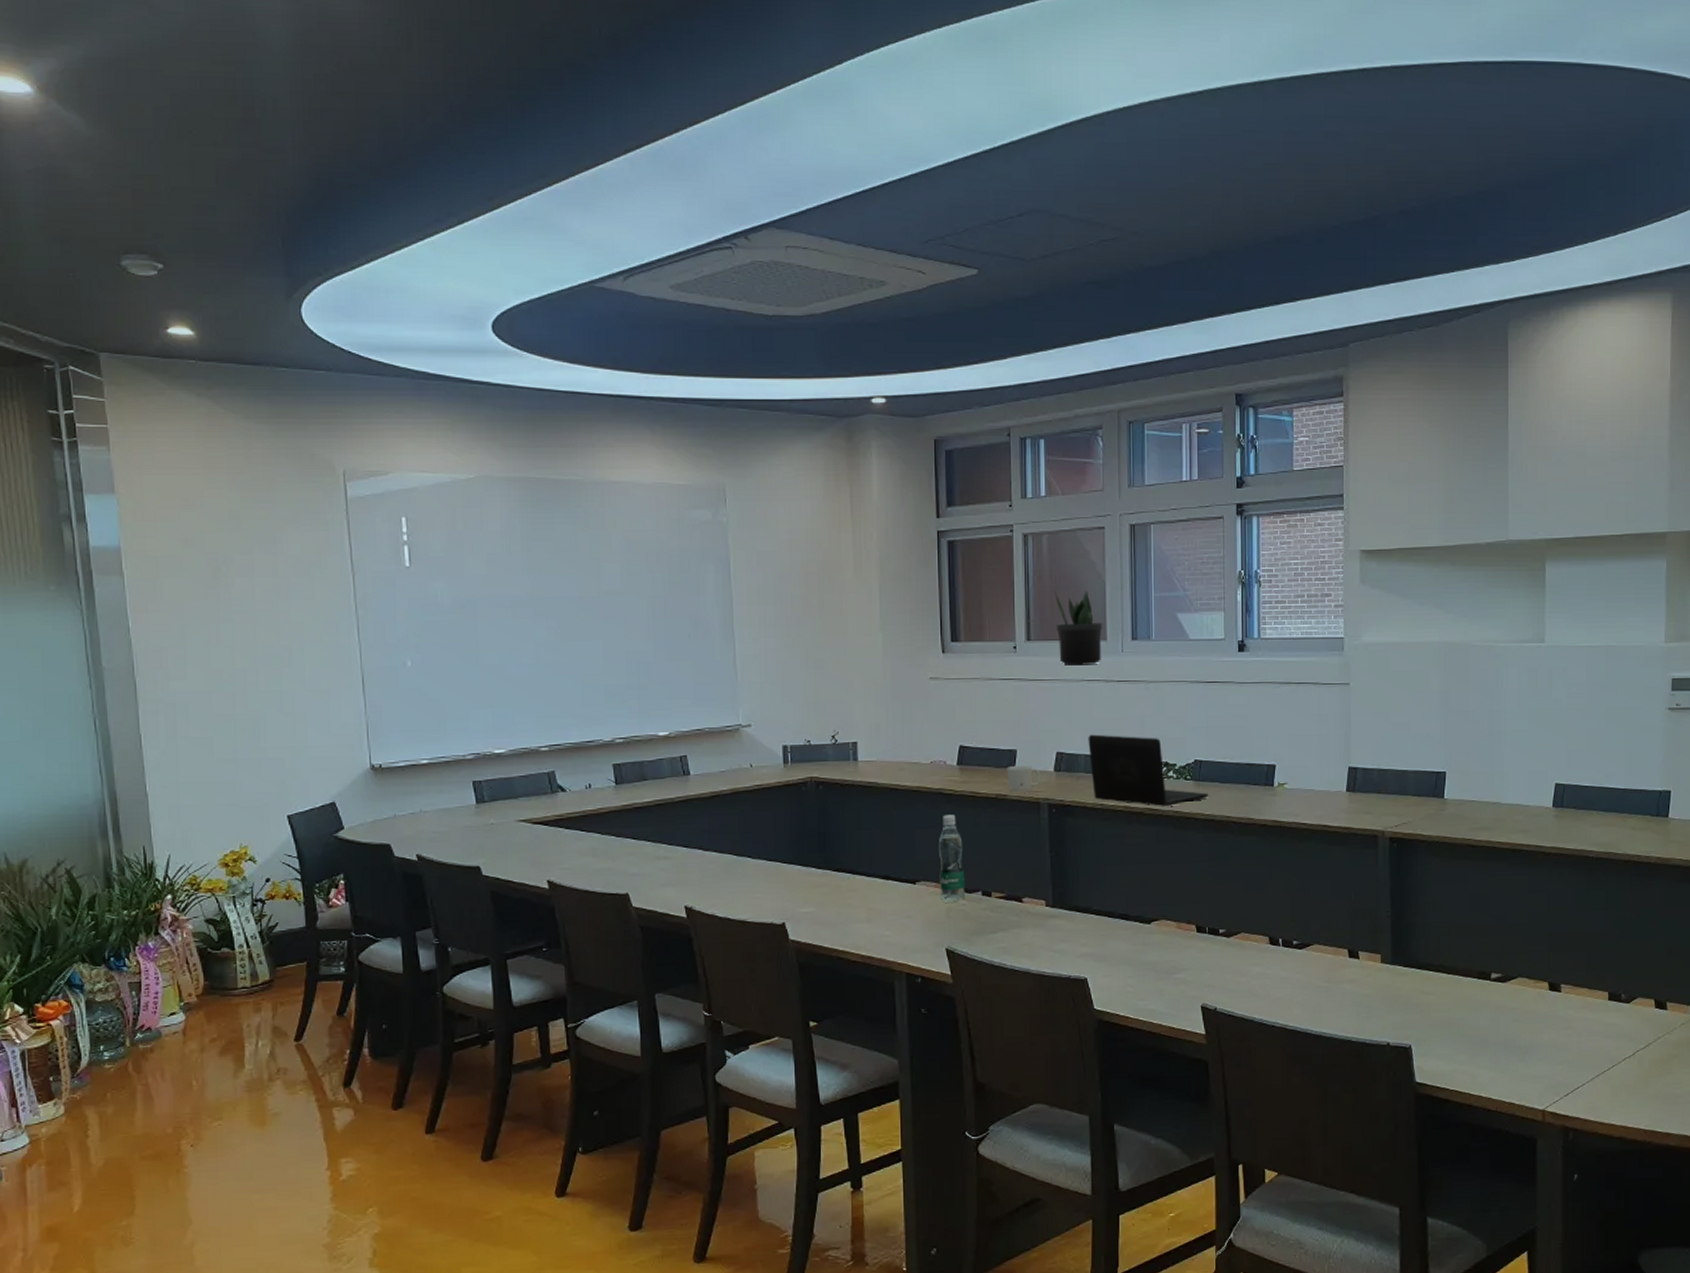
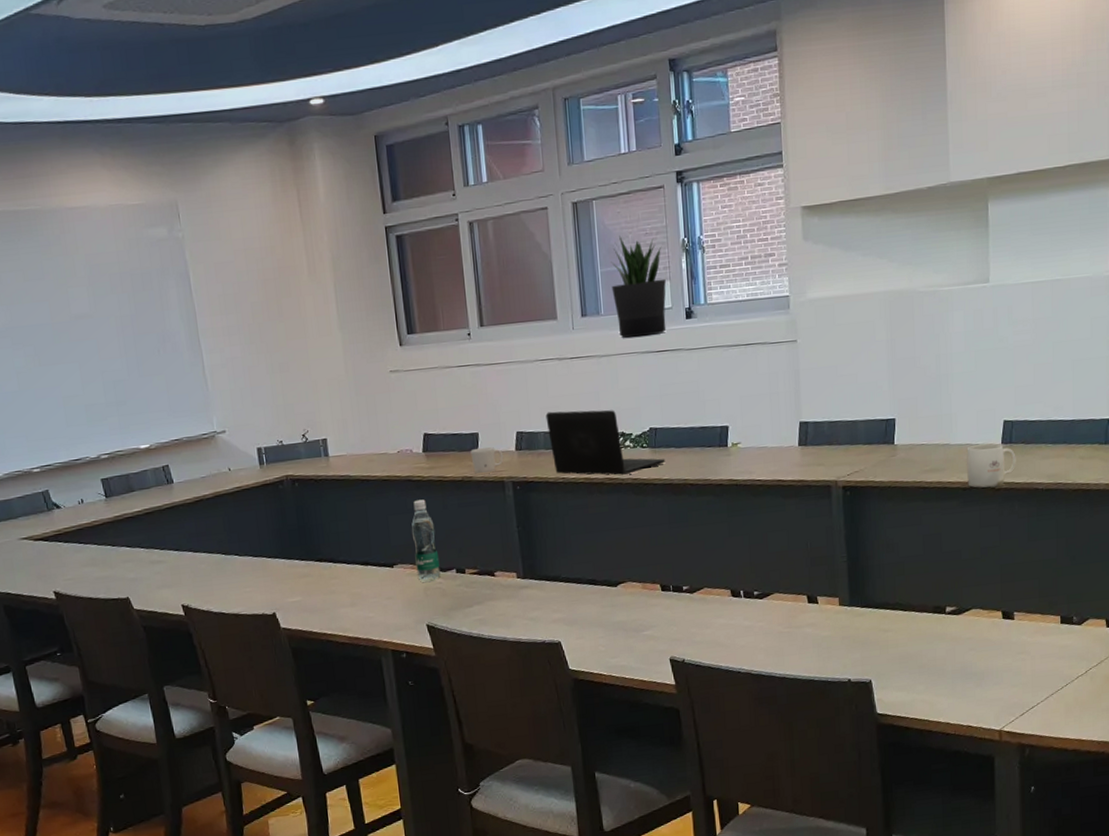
planter: present [1054,591,1103,666] -> none [503,272,553,348]
planter: none [1164,562,1220,666] -> present [611,235,666,338]
mug: none [1516,806,1567,852] -> present [966,443,1016,488]

